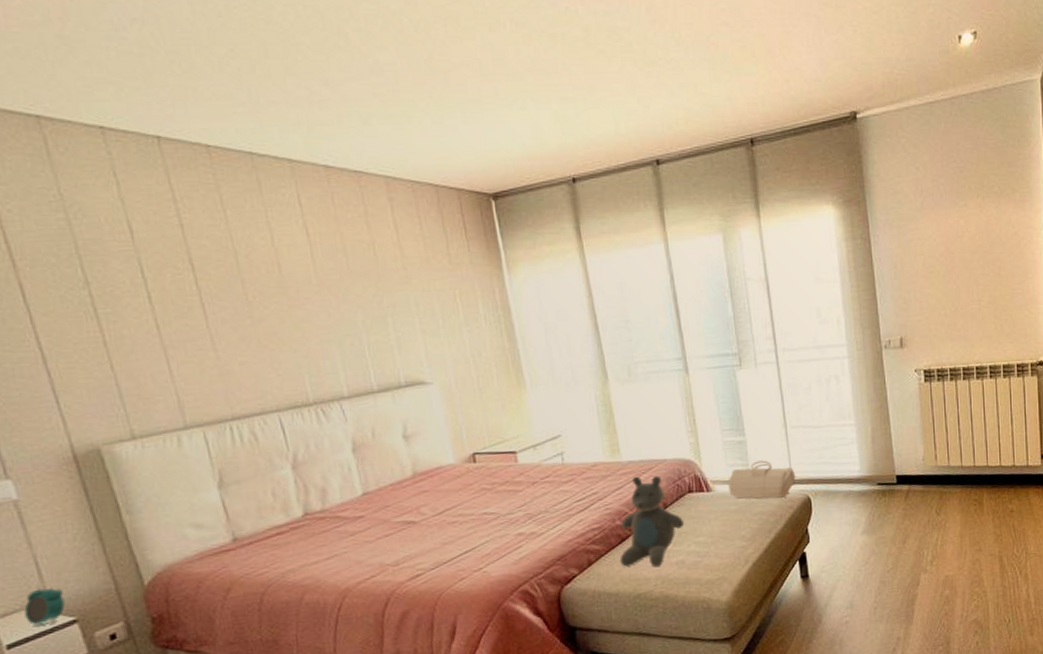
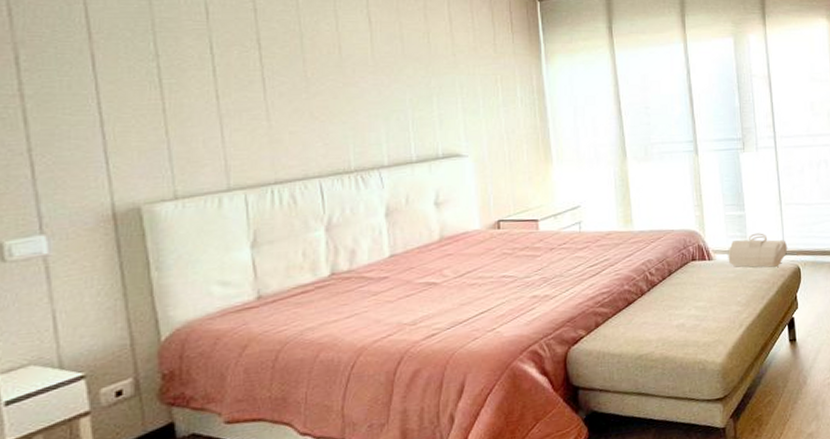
alarm clock: present [24,582,65,627] -> none [31,337,76,383]
teddy bear: present [620,475,685,567] -> none [625,244,687,329]

